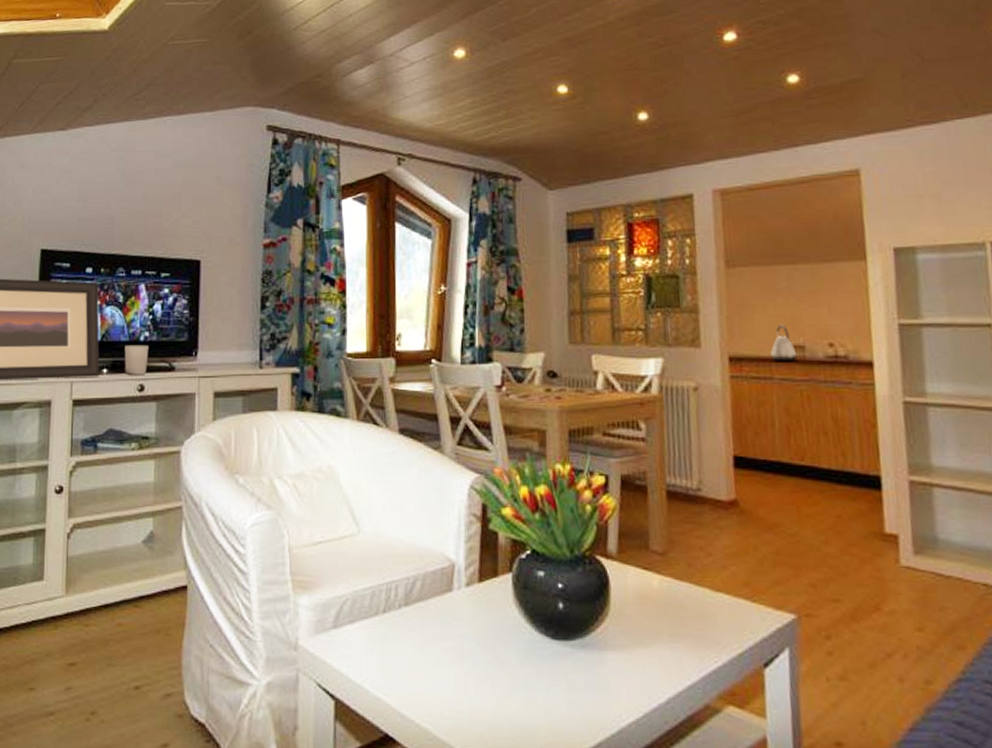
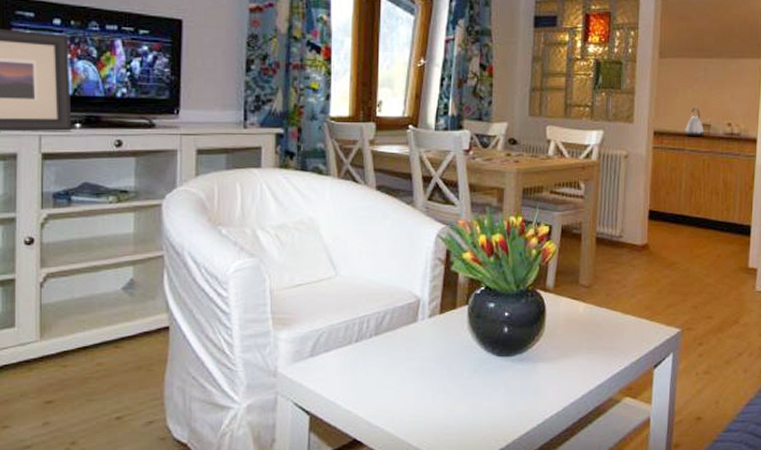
candle holder: present [124,345,149,375] -> none [99,100,126,130]

